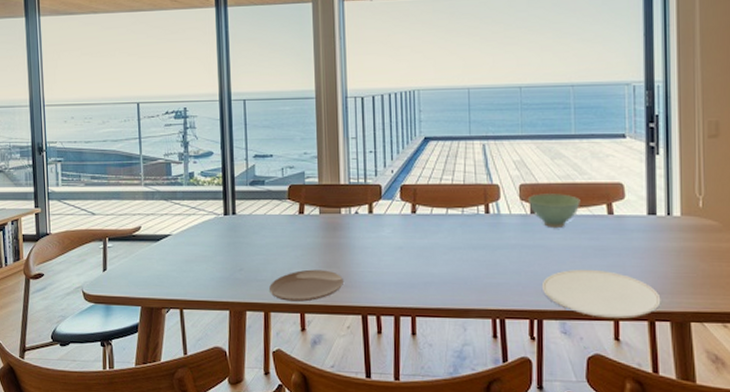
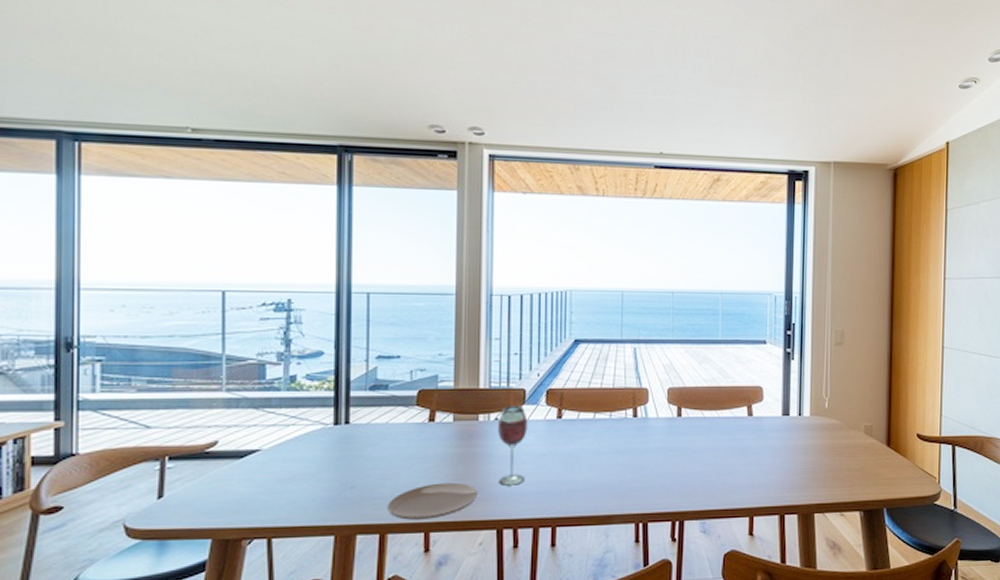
wineglass: none [357,200,385,275] -> present [497,405,528,486]
bowl: present [527,193,581,227] -> none [674,397,724,429]
plate: present [541,269,661,319] -> none [684,468,791,515]

